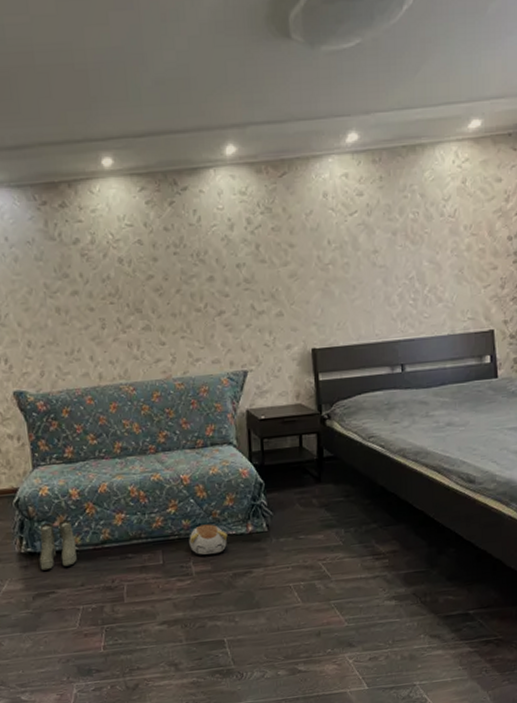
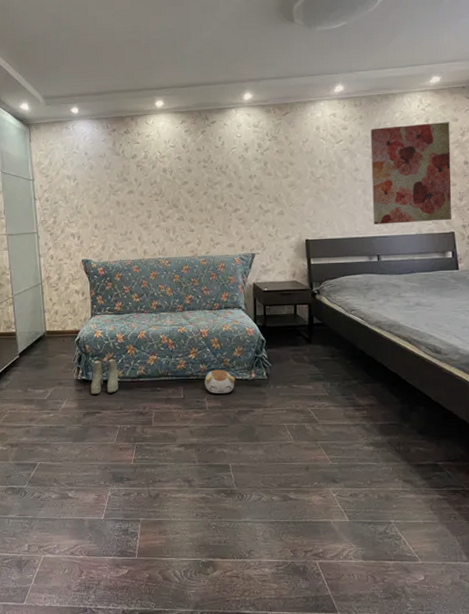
wall art: none [393,183,492,325] -> present [370,122,452,225]

